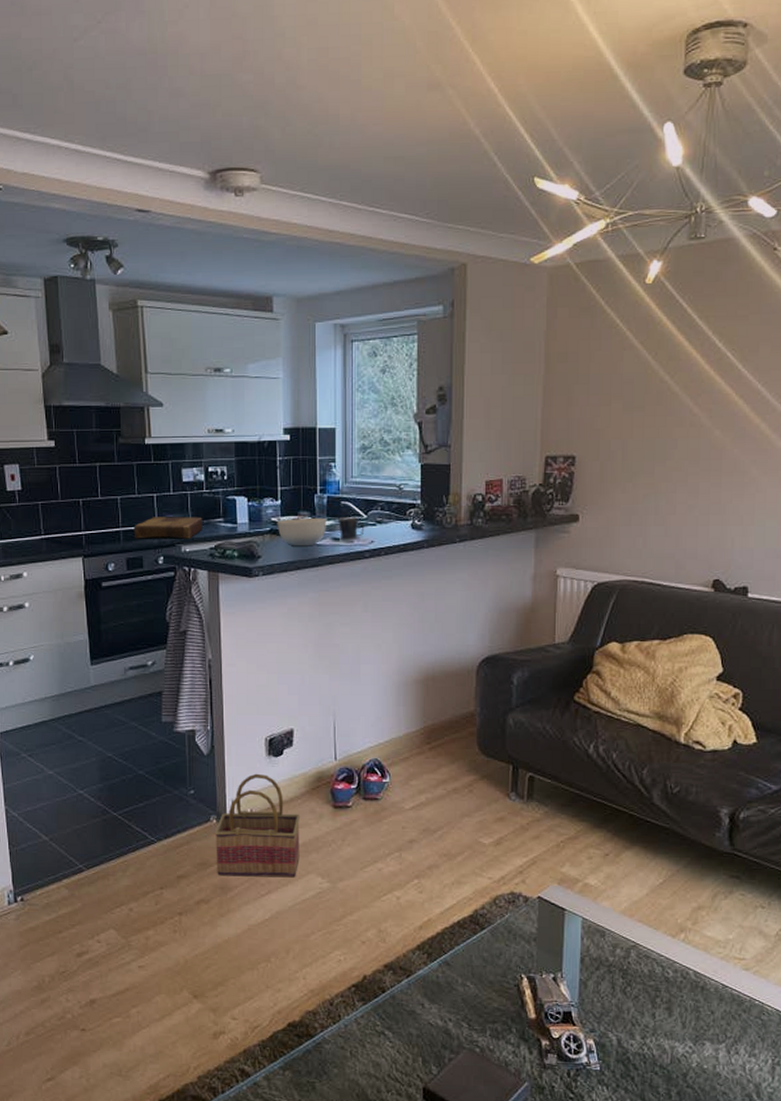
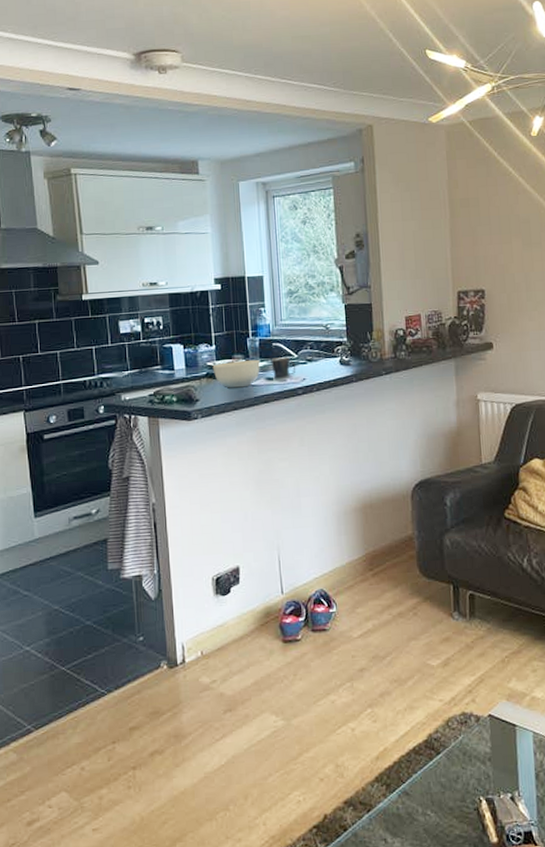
cutting board: present [133,517,203,540] -> none [74,365,141,391]
basket: present [214,773,301,878] -> none [165,614,253,724]

